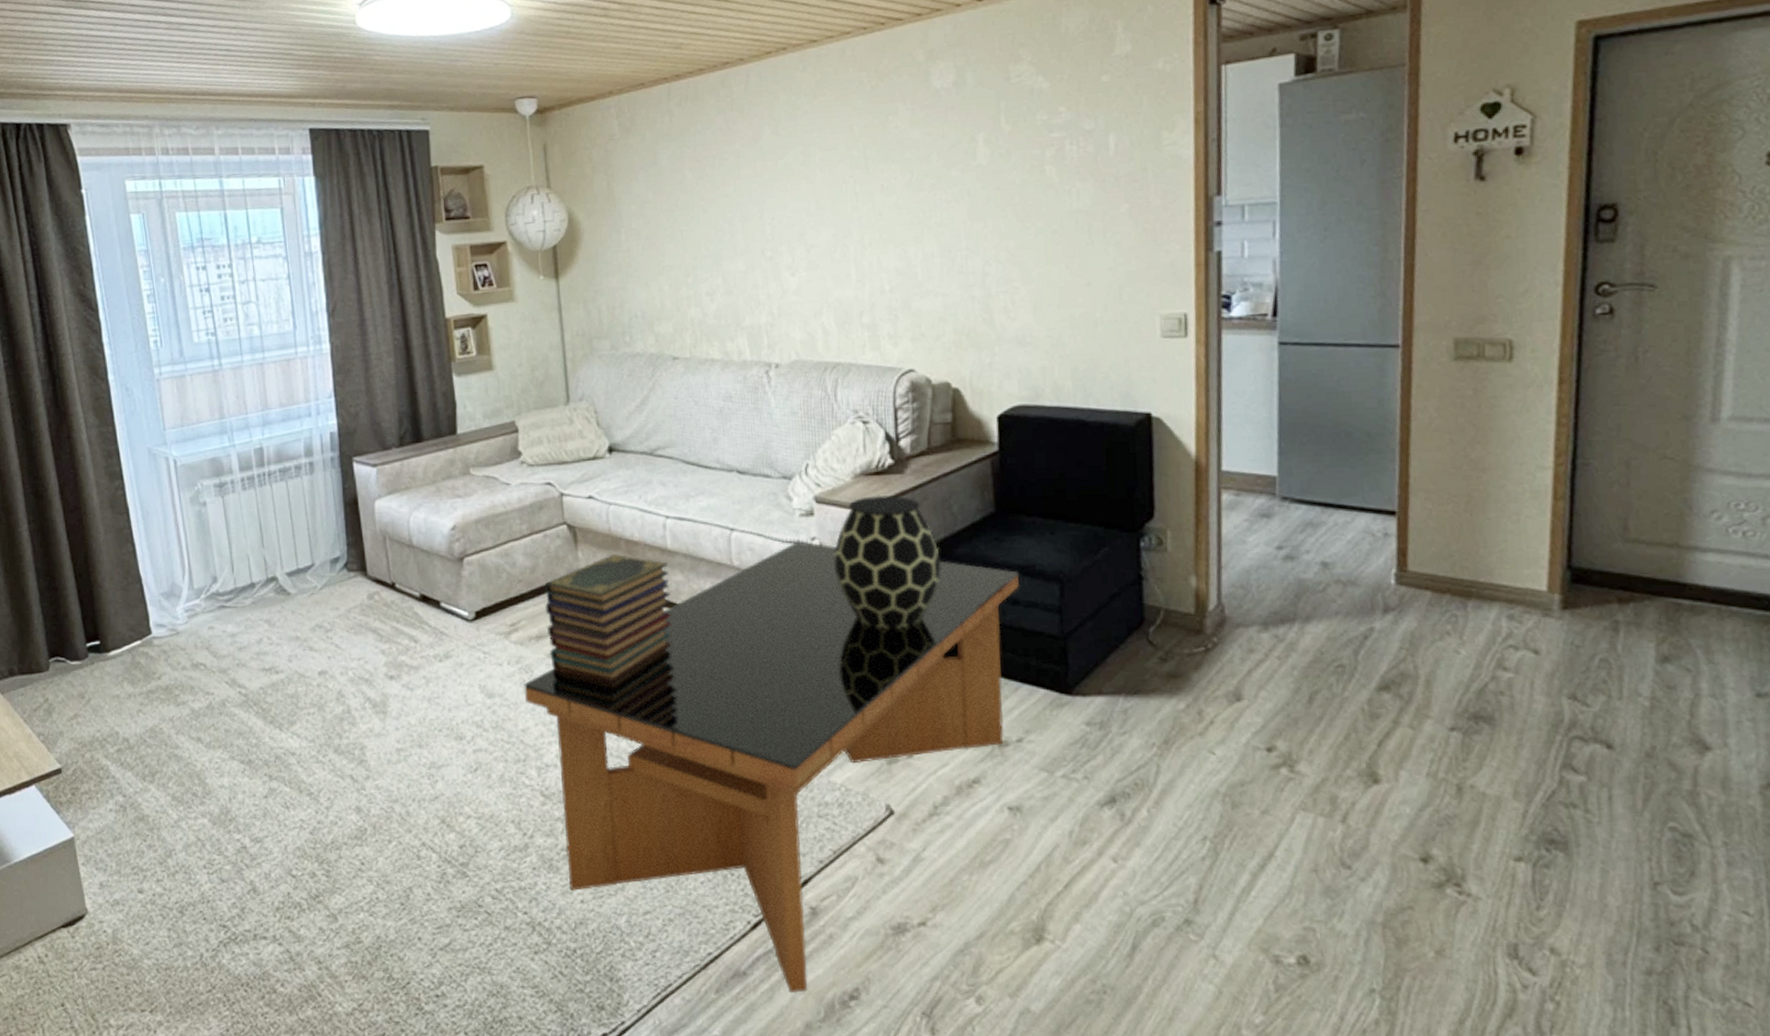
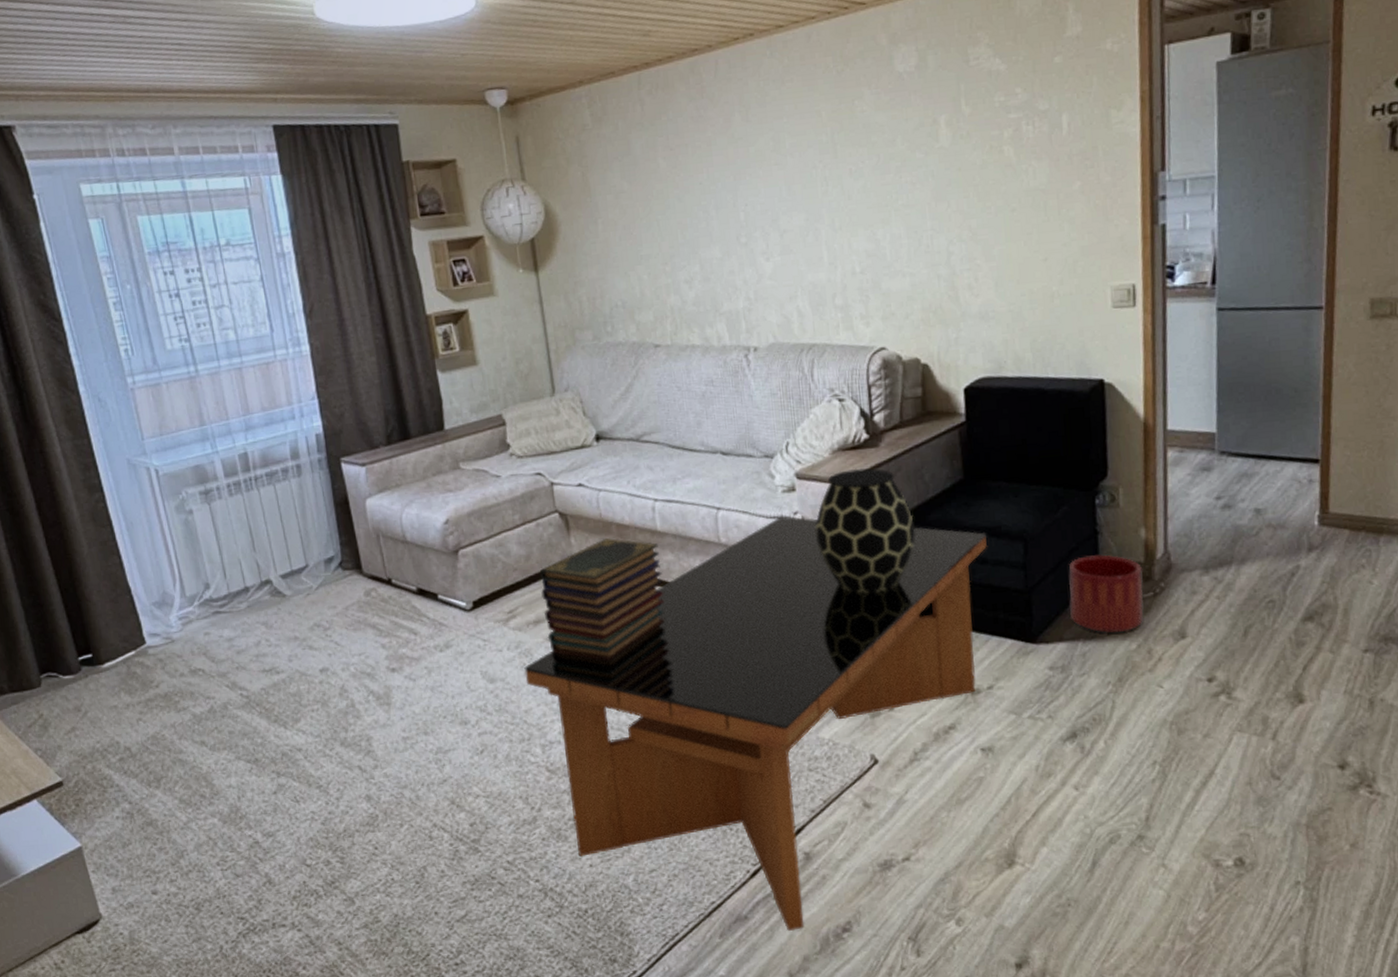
planter: none [1109,602,1194,689] -> present [1068,554,1144,633]

